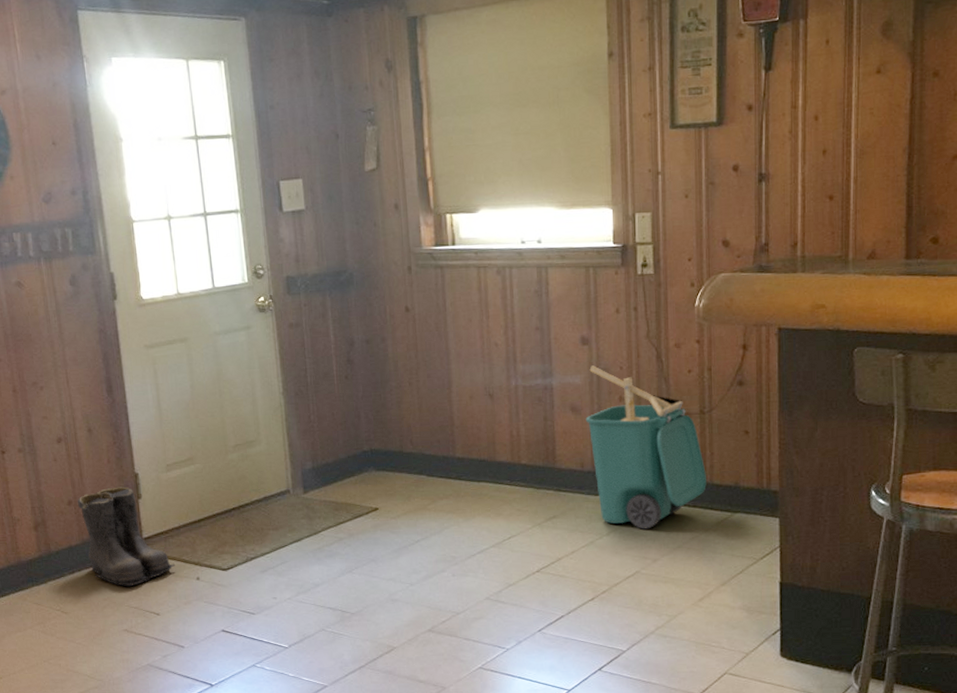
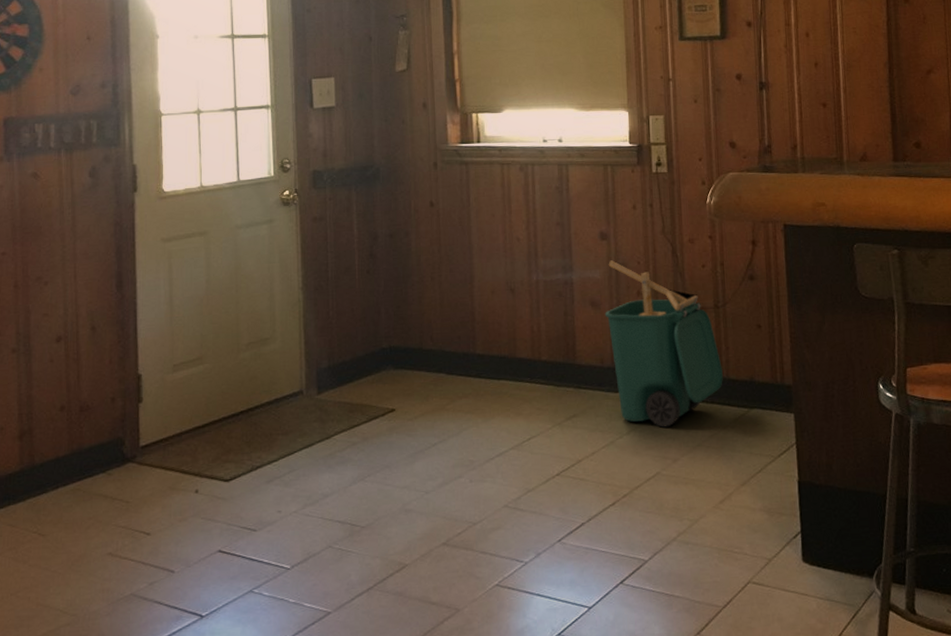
boots: present [77,486,176,587] -> none [70,389,173,503]

